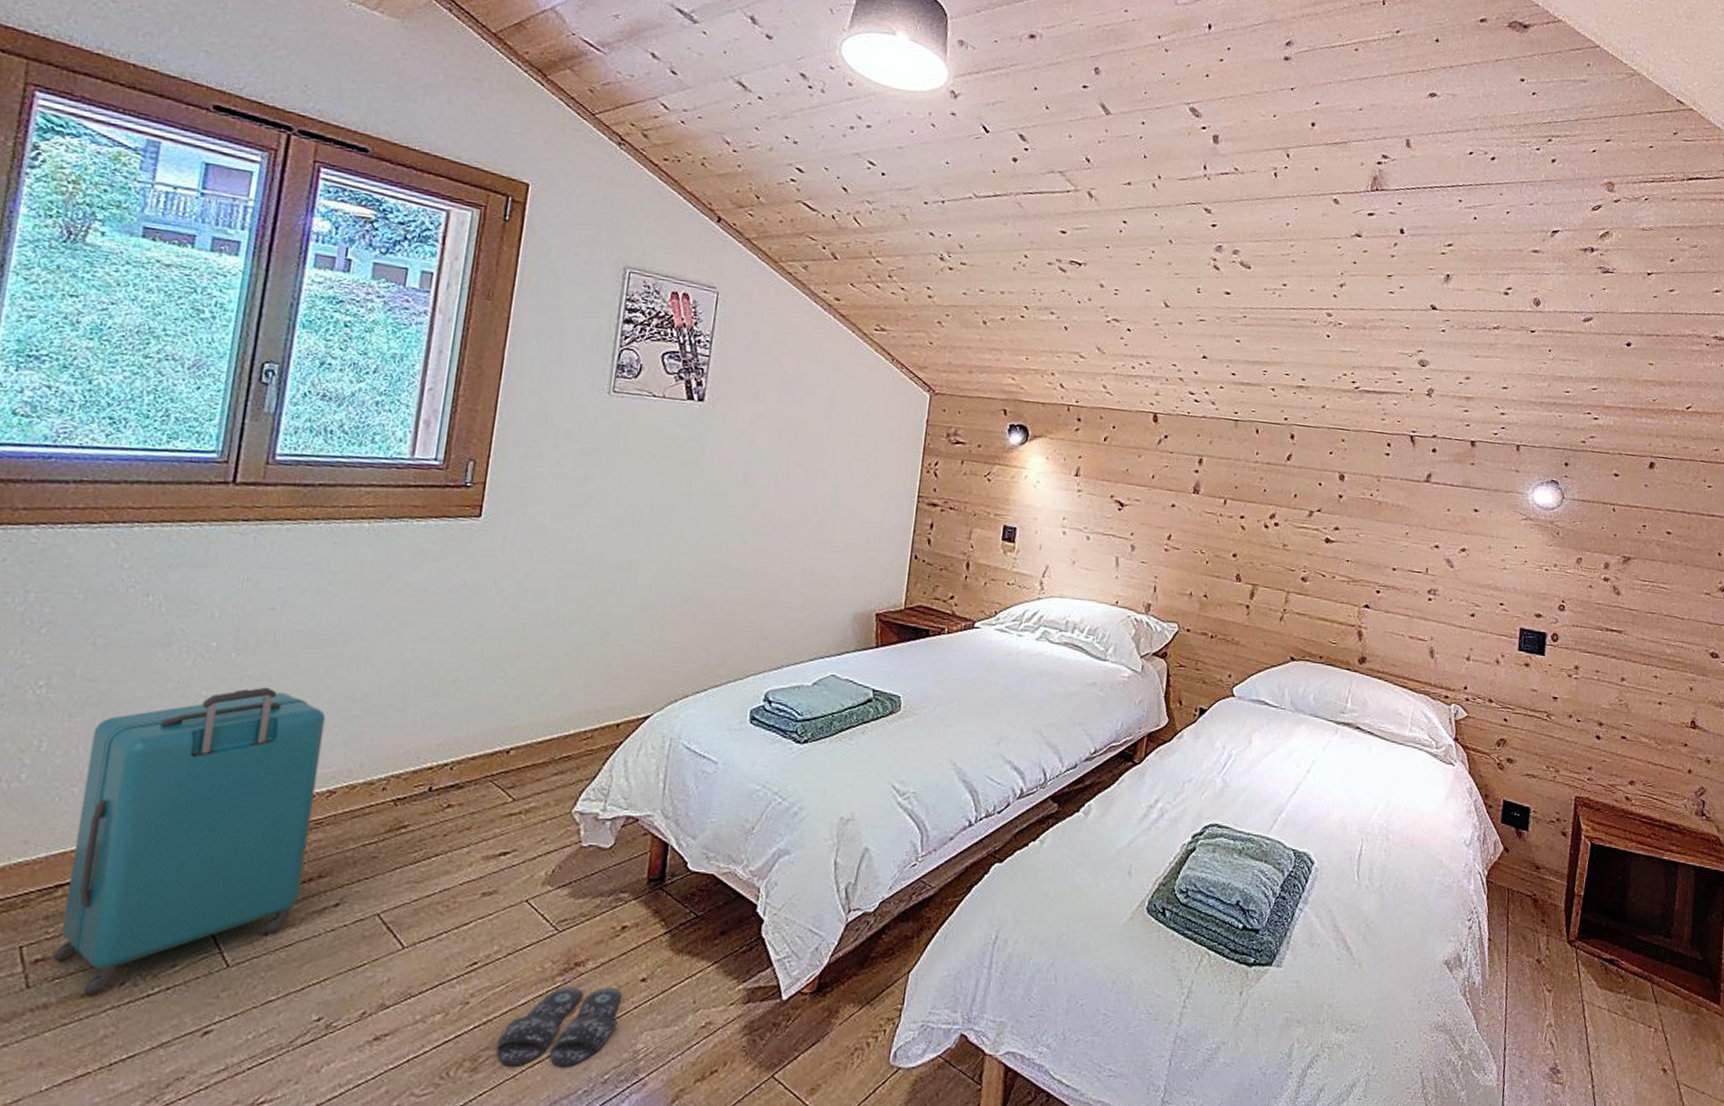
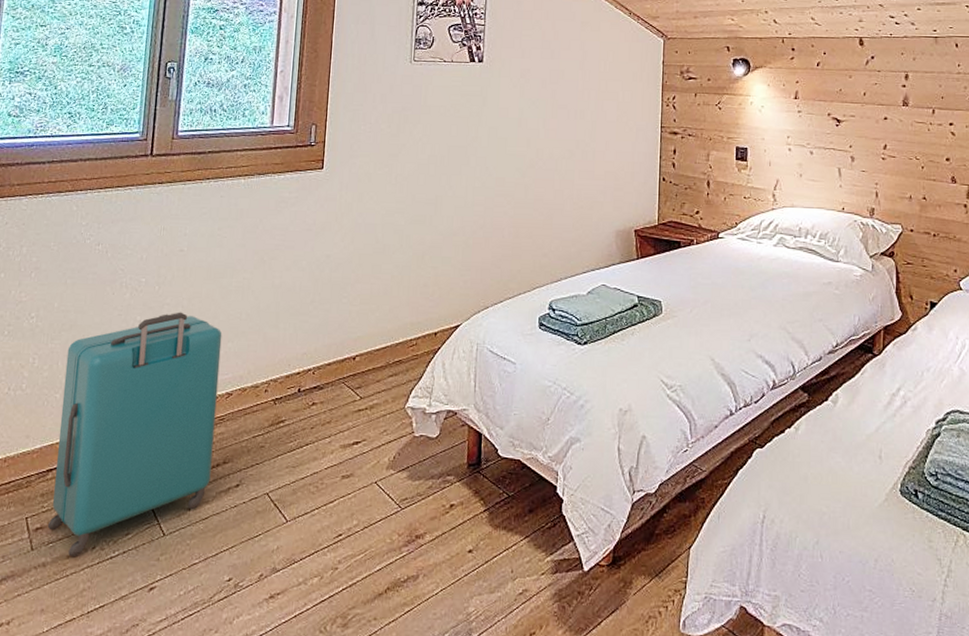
slippers: present [496,987,622,1067] -> none [361,556,454,626]

